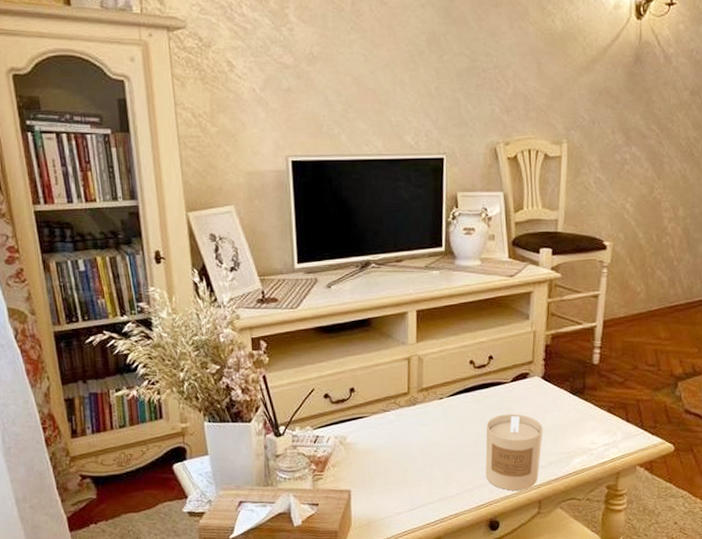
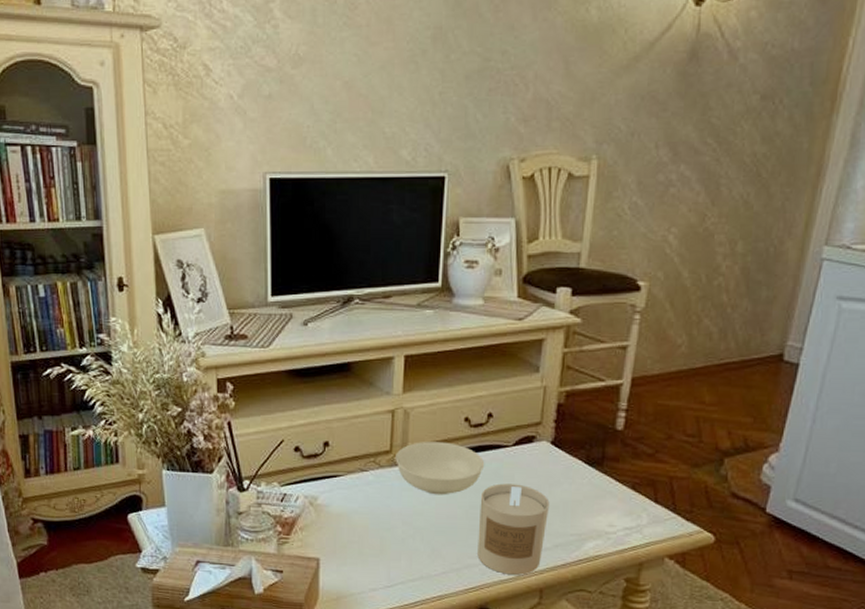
bowl: none [413,382,489,428] -> present [395,442,485,495]

